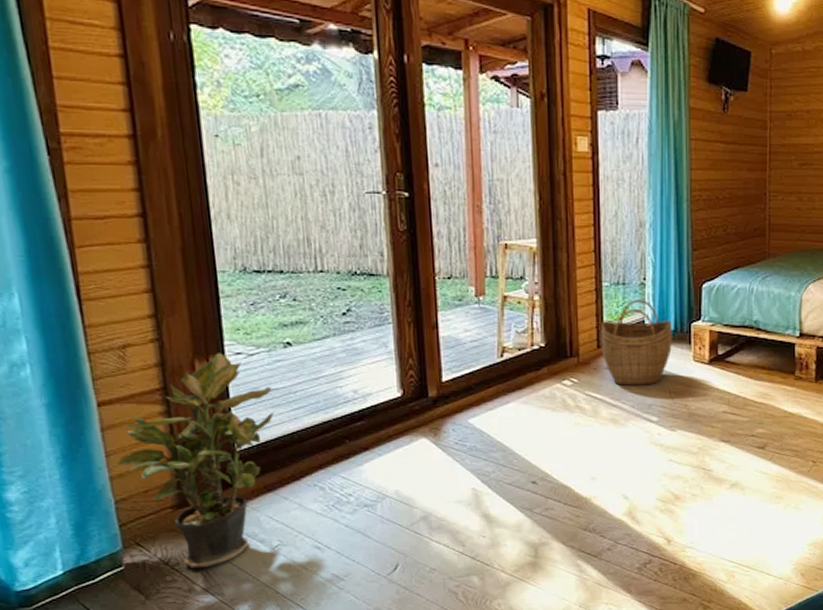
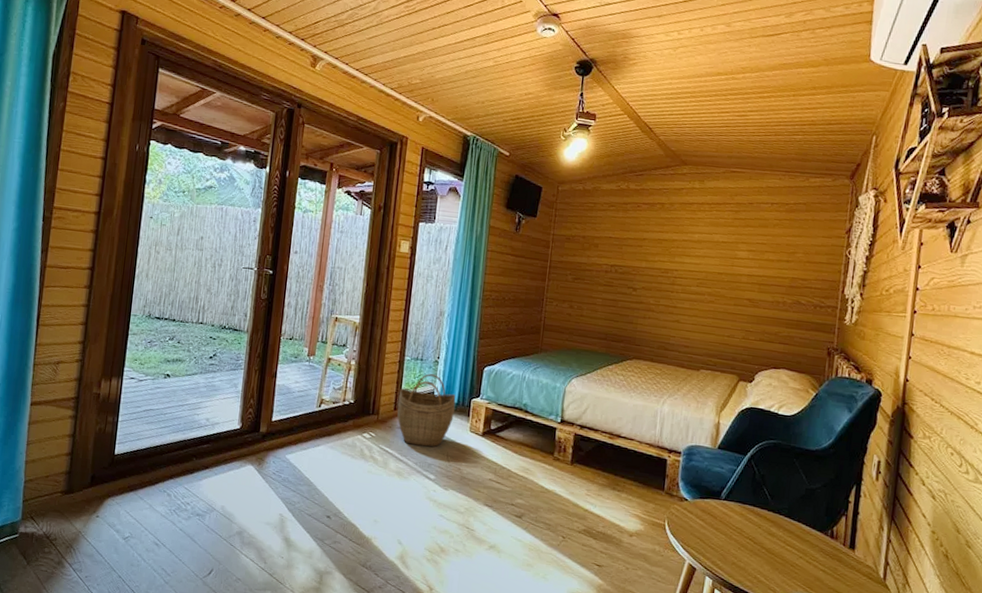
potted plant: present [116,353,275,568] -> none [32,376,150,547]

